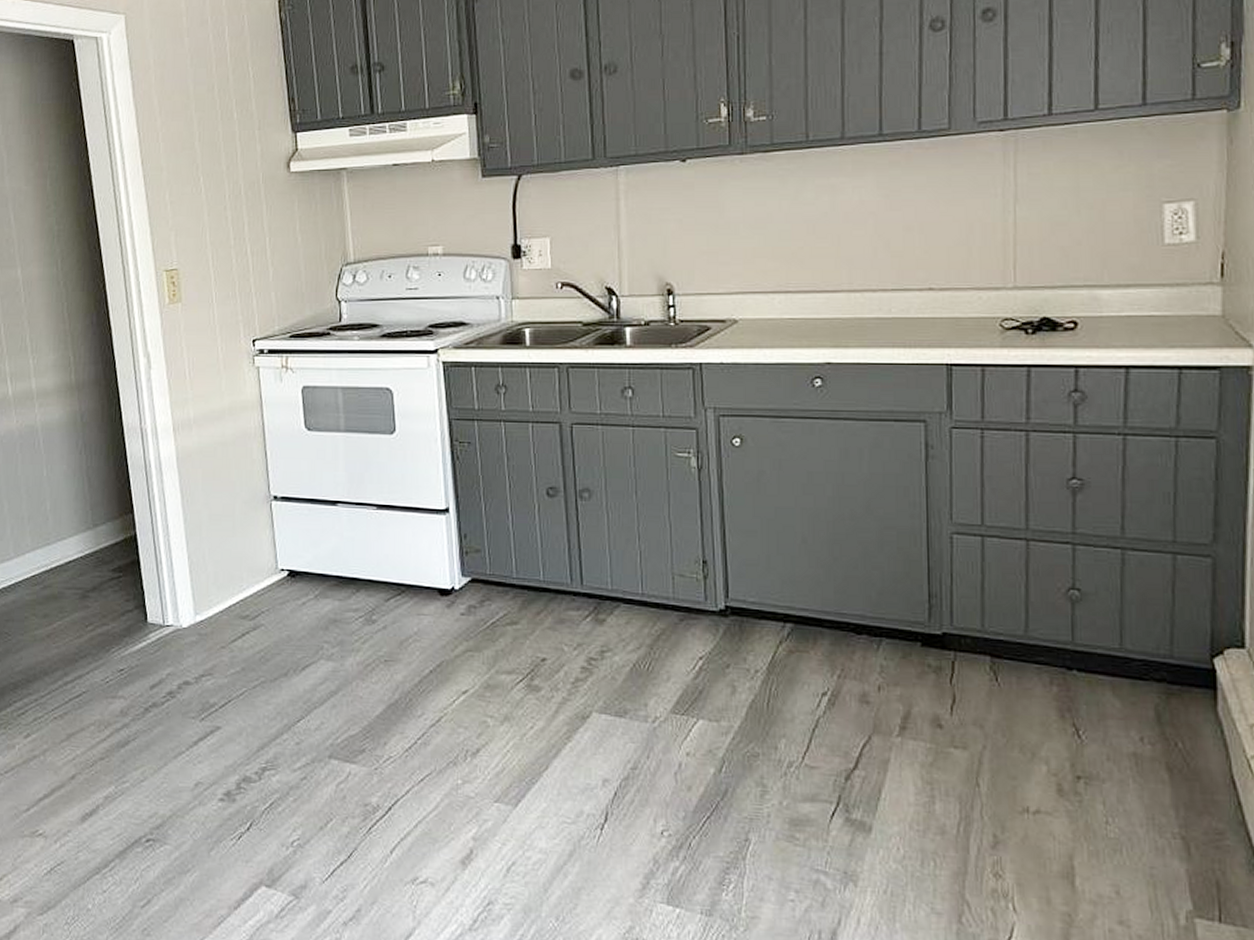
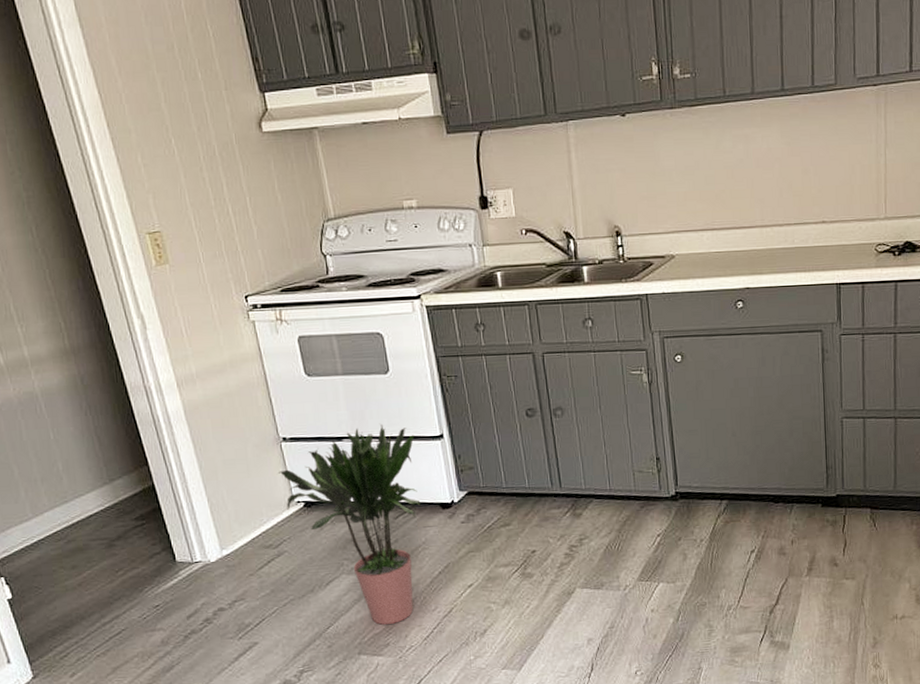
potted plant: none [264,490,417,726] -> present [278,424,421,625]

